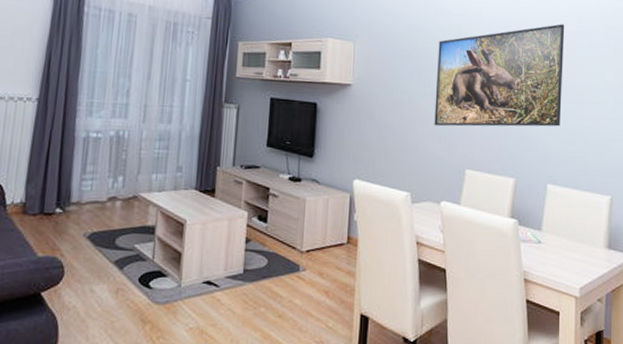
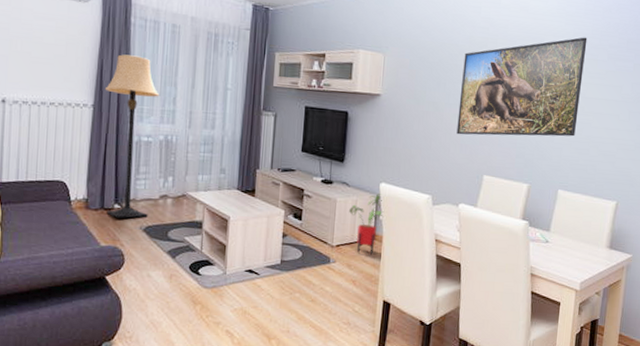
lamp: none [46,45,112,224] -> present [104,54,160,218]
house plant: none [319,191,358,261] -> present [348,193,384,255]

